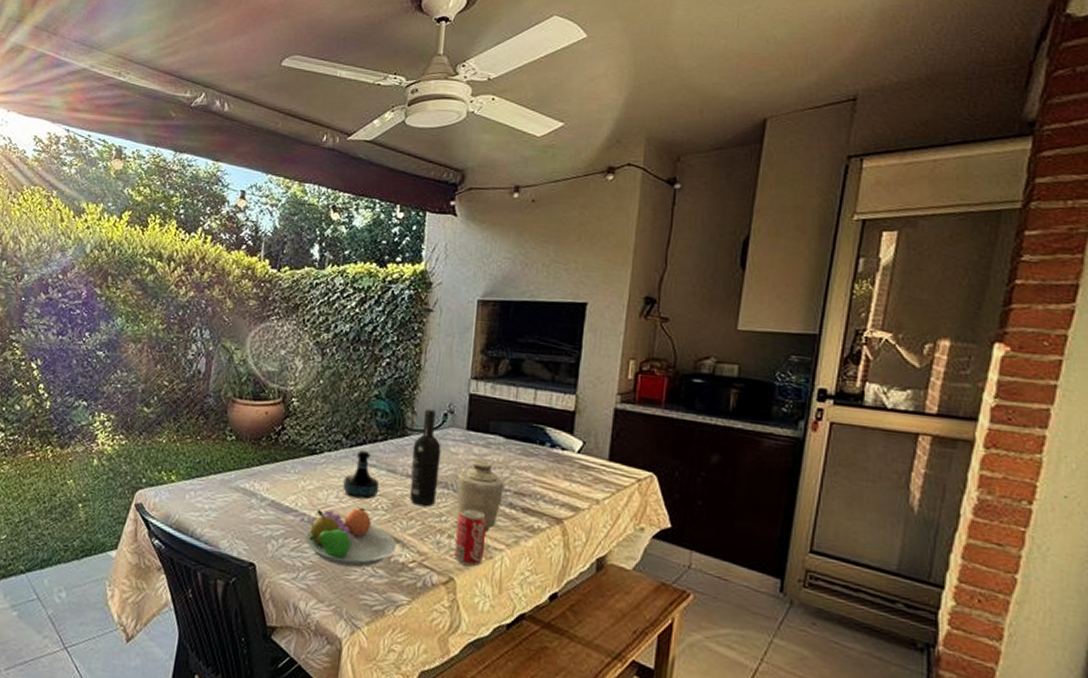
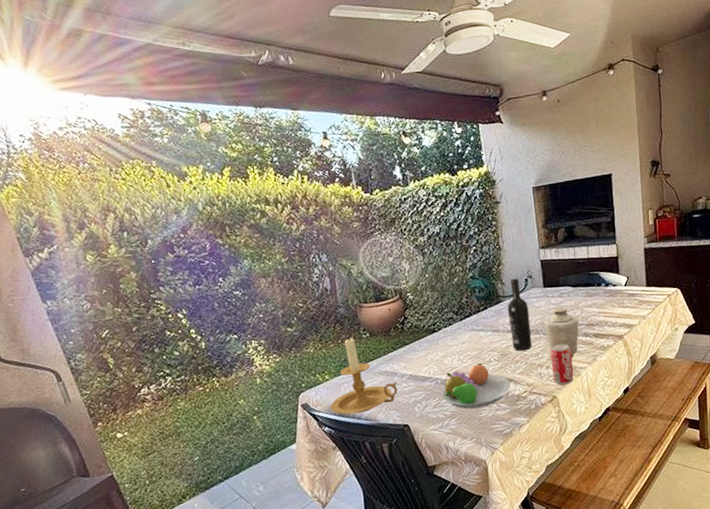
candle holder: none [167,434,254,533] -> present [330,336,398,415]
tequila bottle: present [343,450,380,500] -> none [461,320,489,358]

